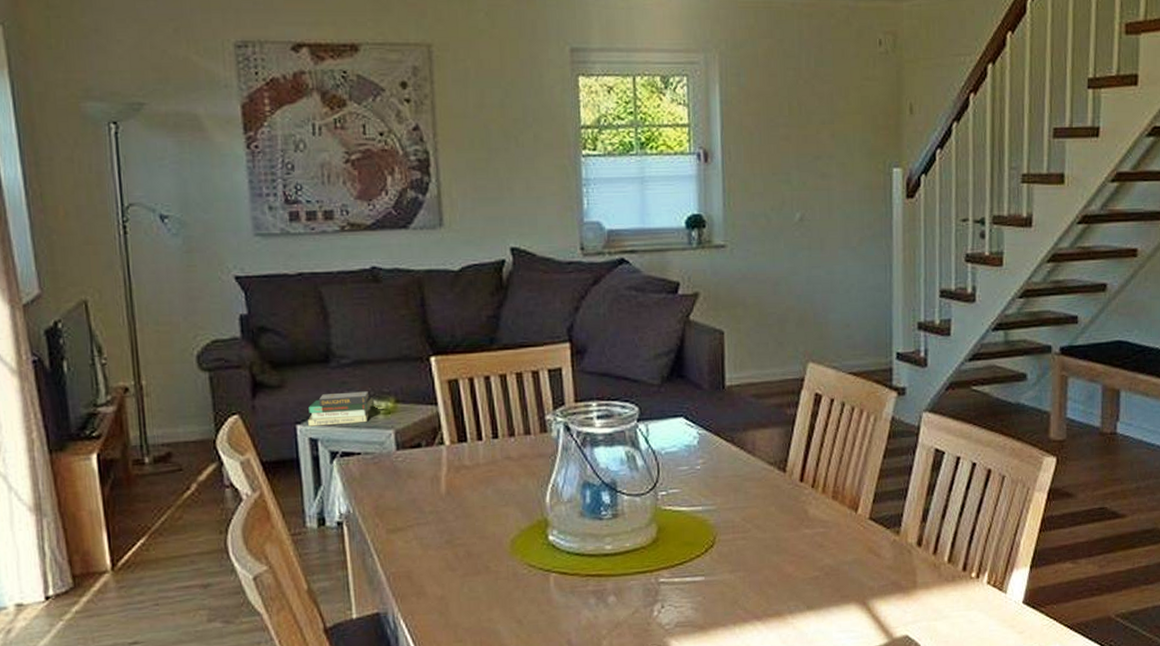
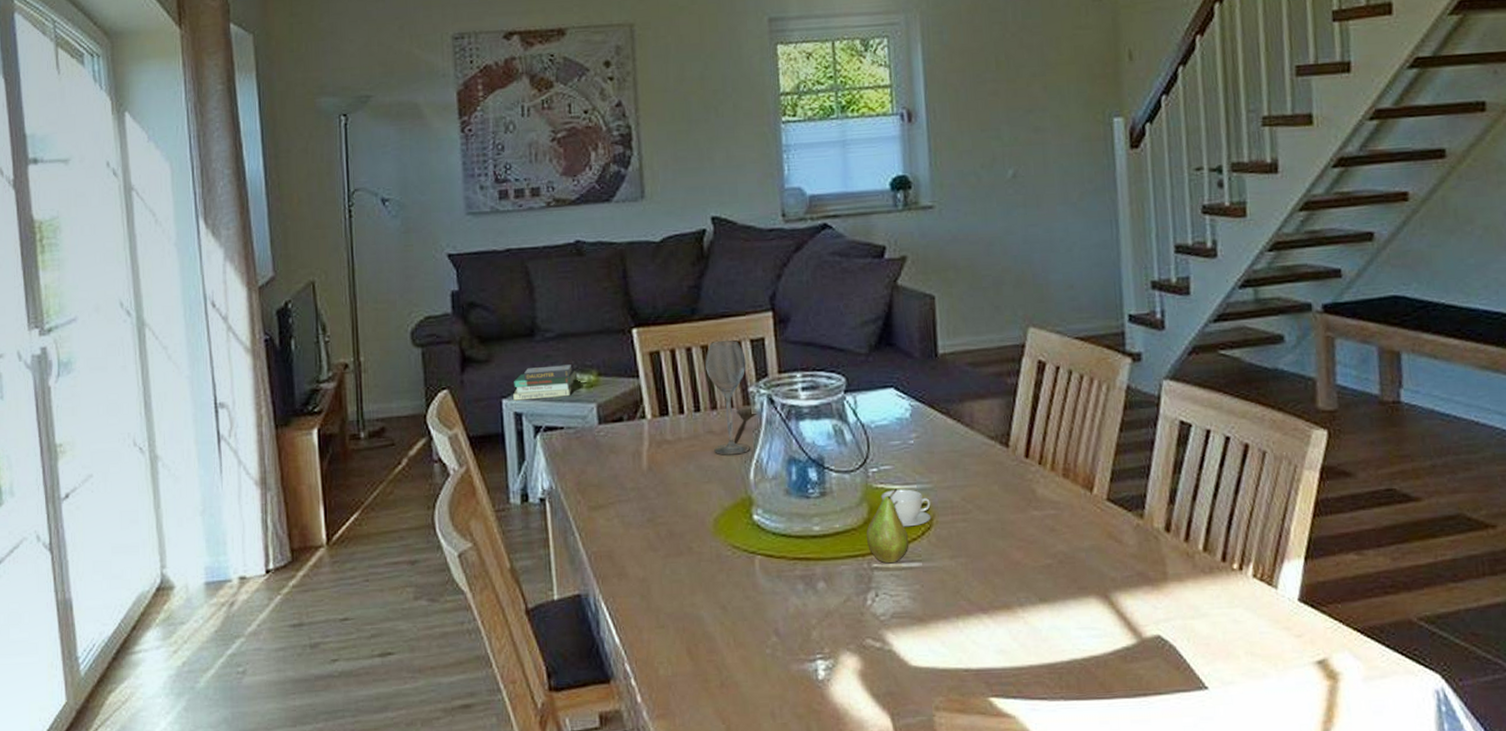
wineglass: none [503,369,546,480] -> present [705,340,750,455]
fruit: none [654,510,693,578] -> present [866,488,909,564]
teacup: none [669,510,714,545] -> present [881,489,931,527]

